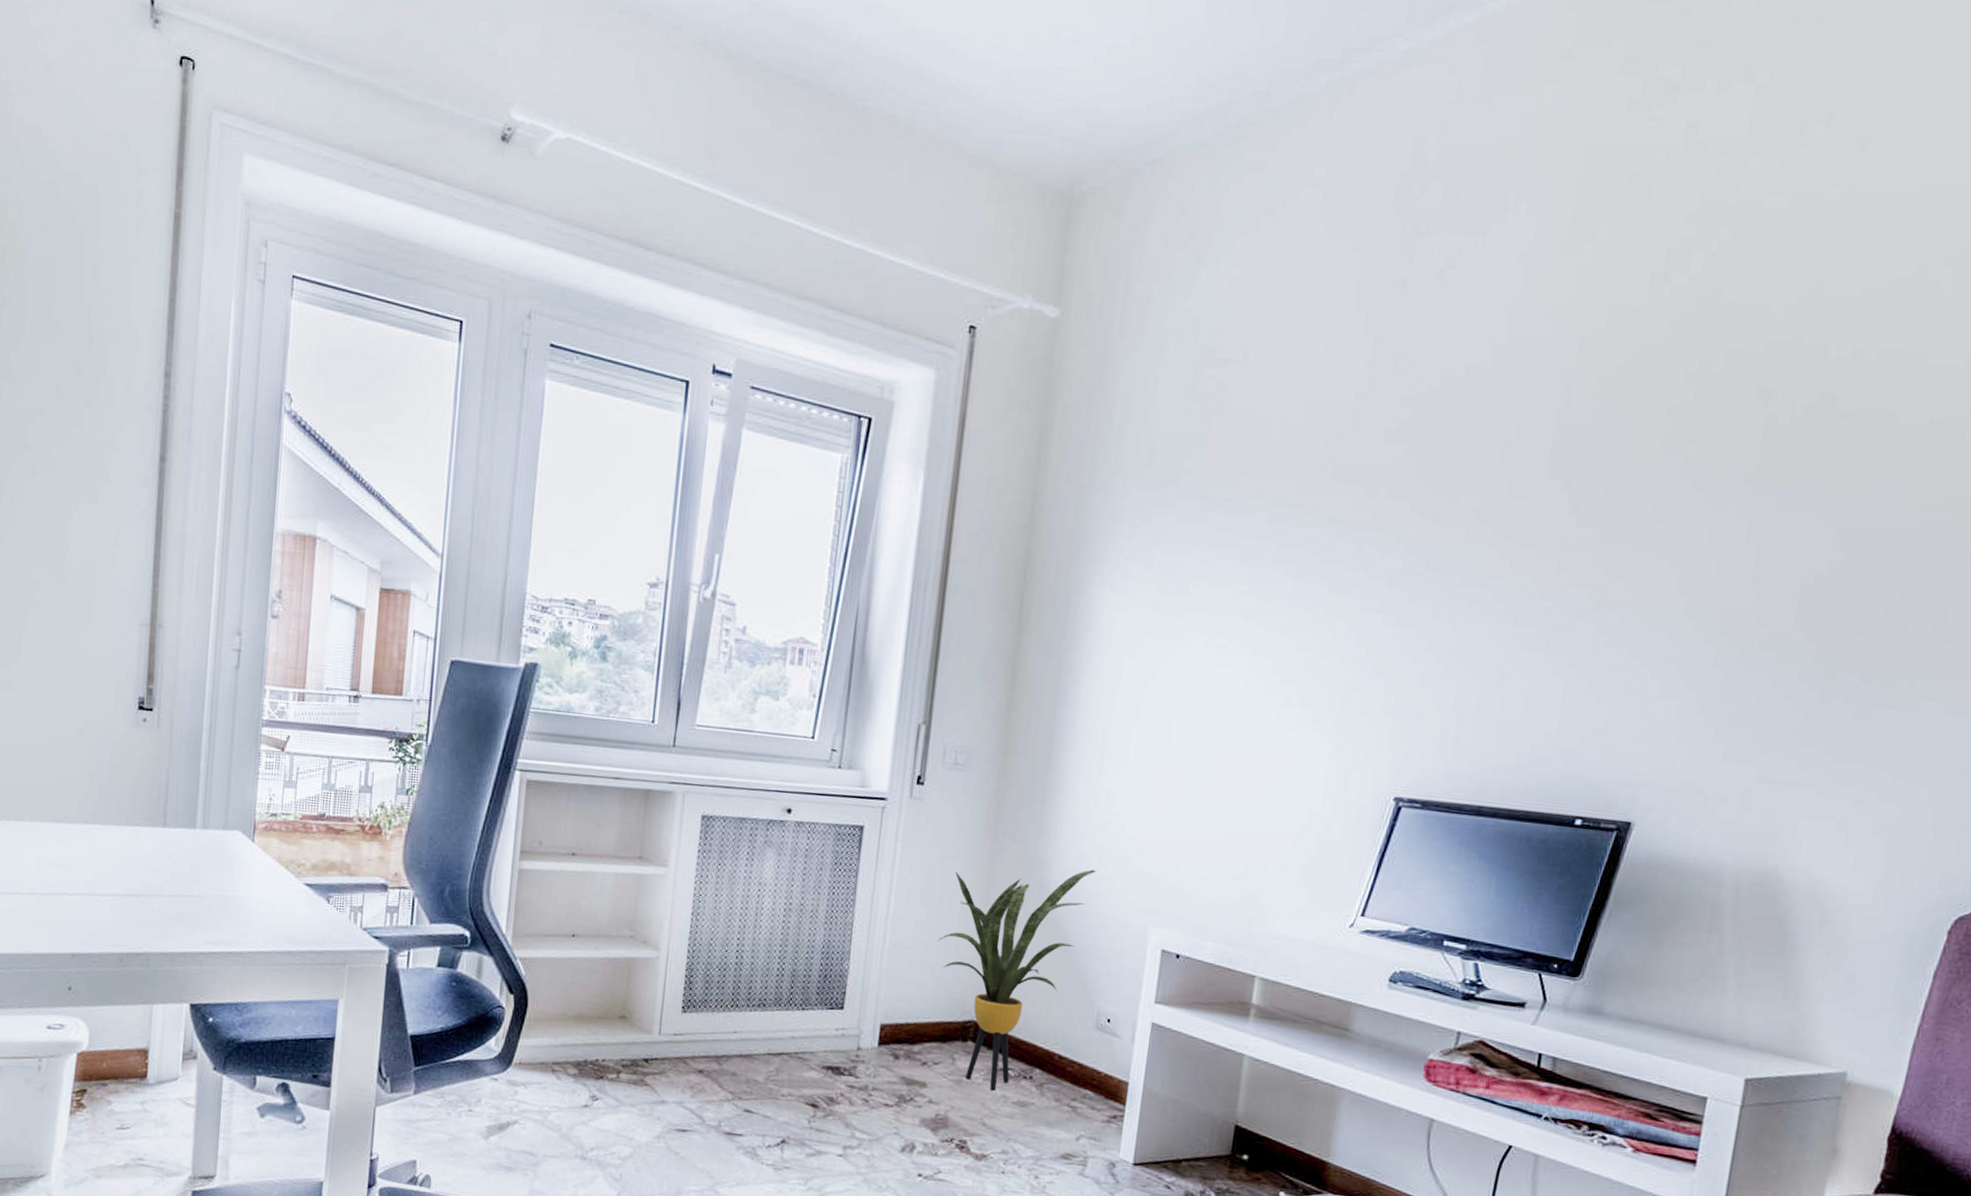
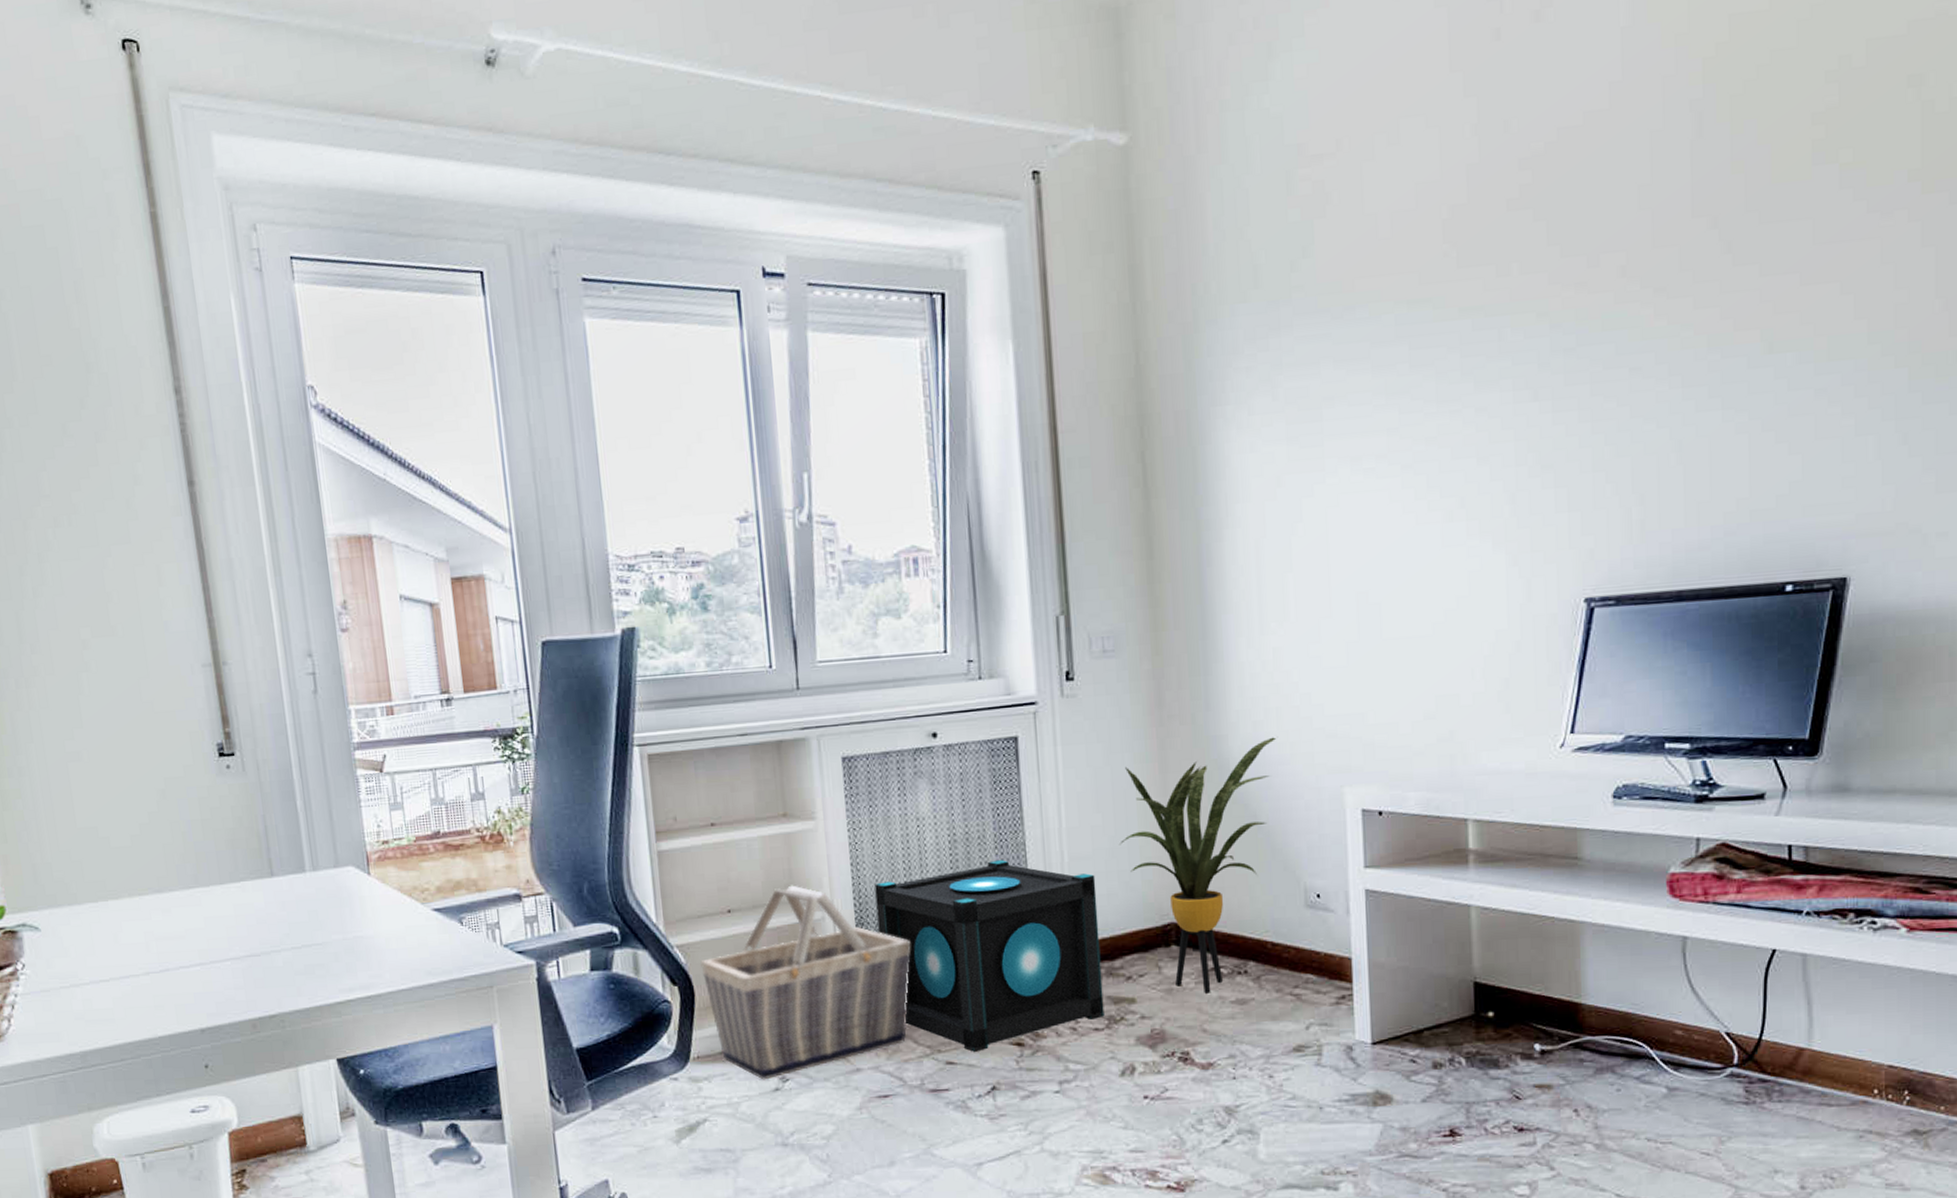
basket: none [538,922,733,1096] -> present [700,885,911,1080]
speaker: none [705,934,911,1106] -> present [875,860,1105,1053]

